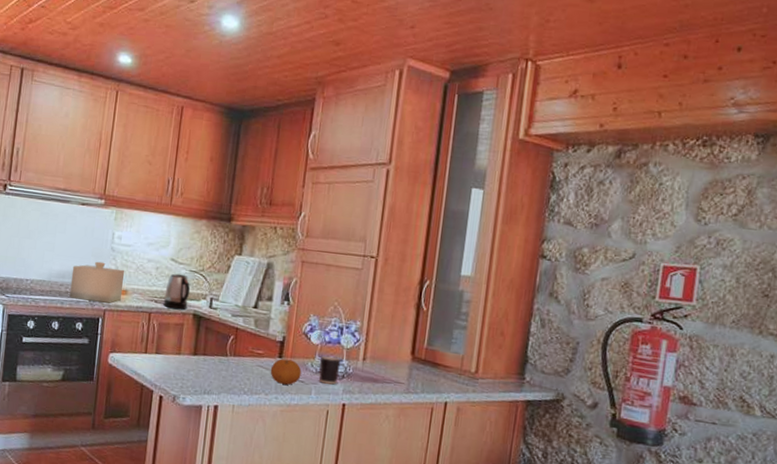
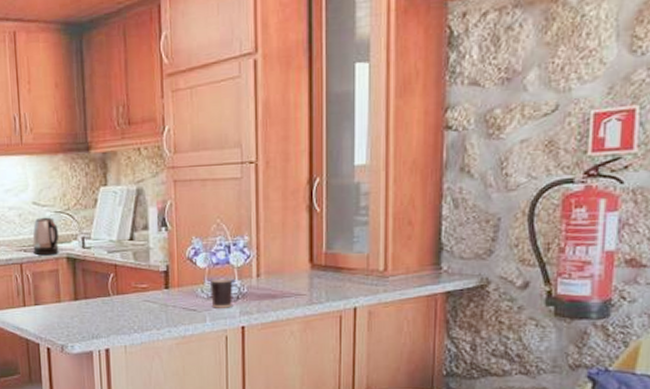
fruit: present [270,359,302,385] -> none [158,289,192,316]

